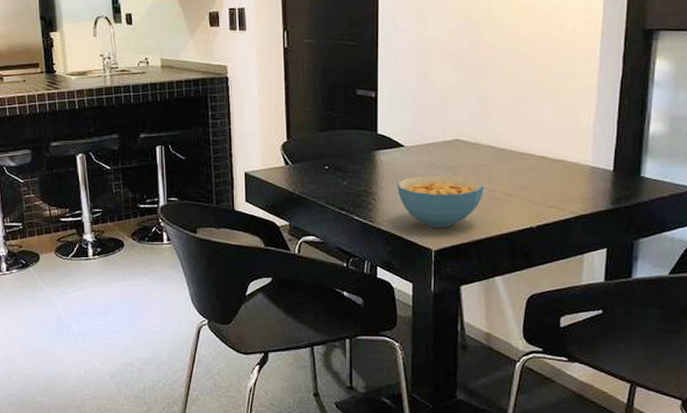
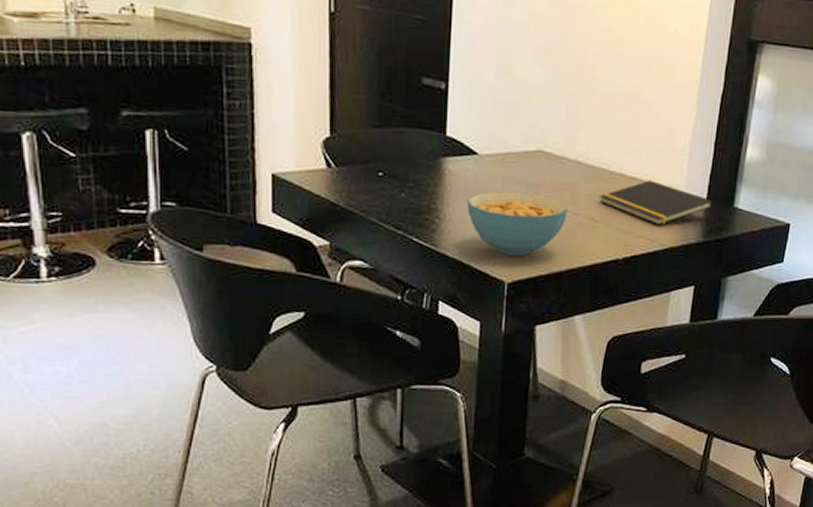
notepad: none [511,158,620,197] -> present [599,180,713,226]

